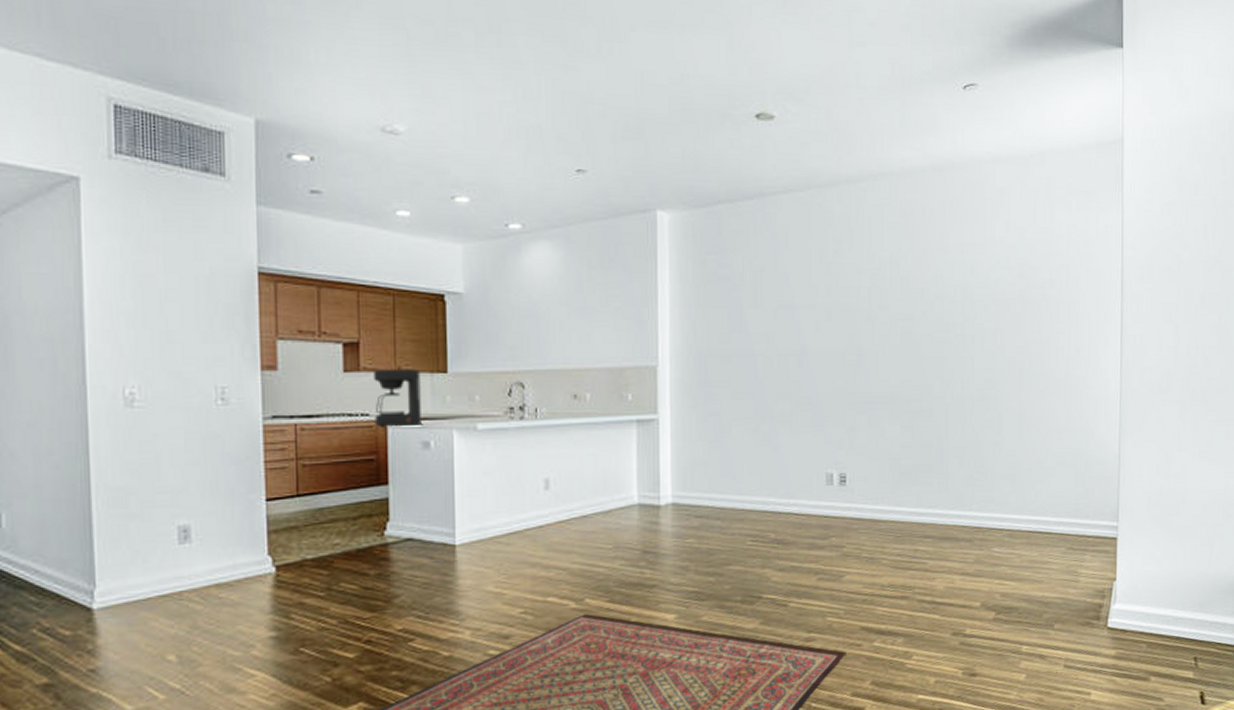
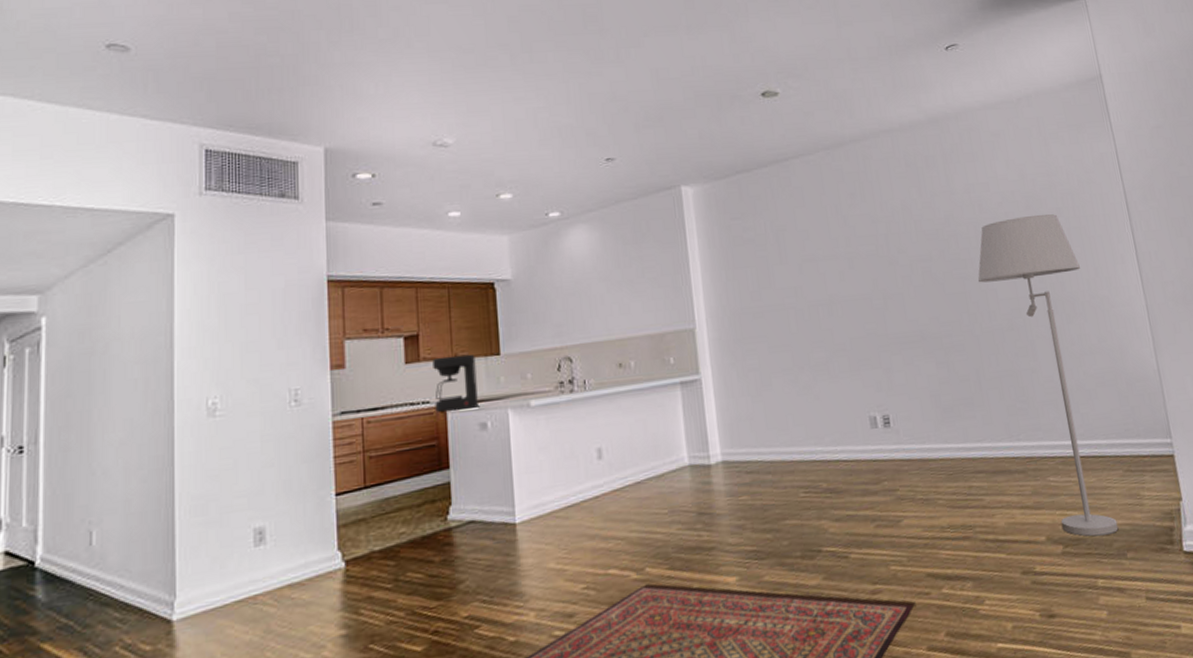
floor lamp: none [957,284,1062,607] -> present [978,214,1119,537]

